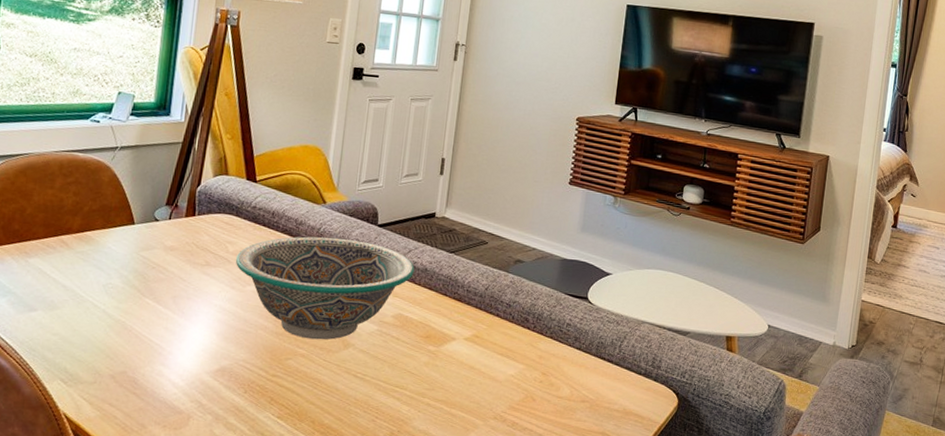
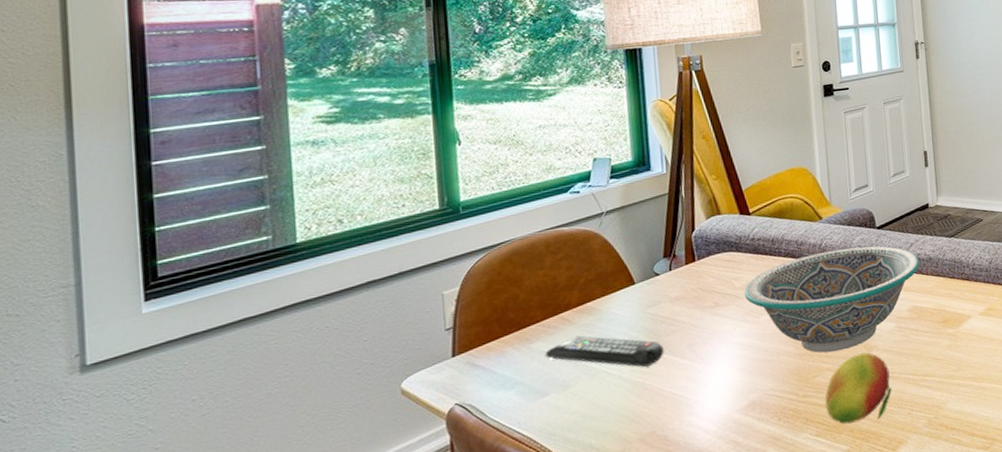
remote control: none [39,261,150,307] -> present [545,335,664,367]
fruit: none [292,347,362,417] -> present [825,352,892,424]

